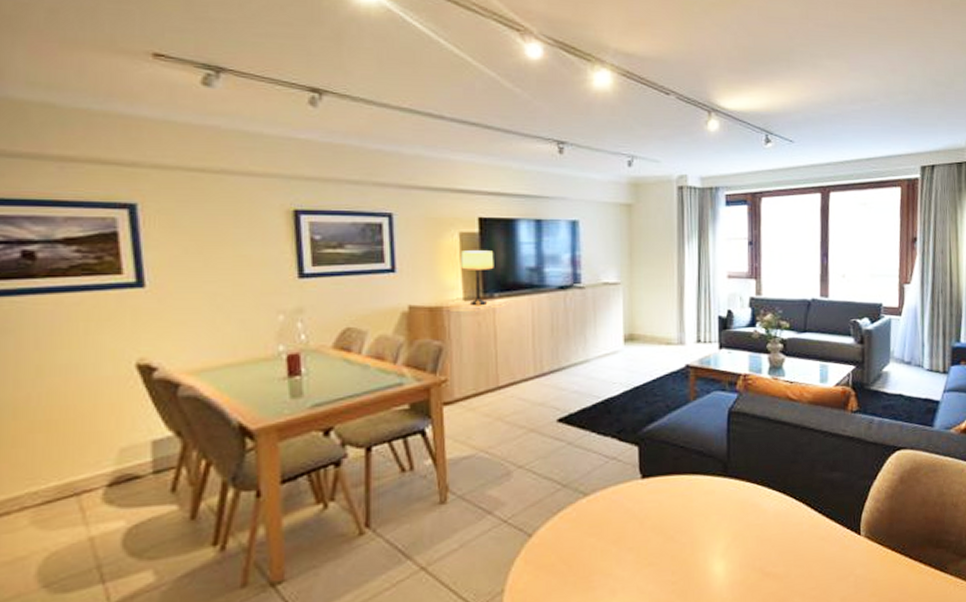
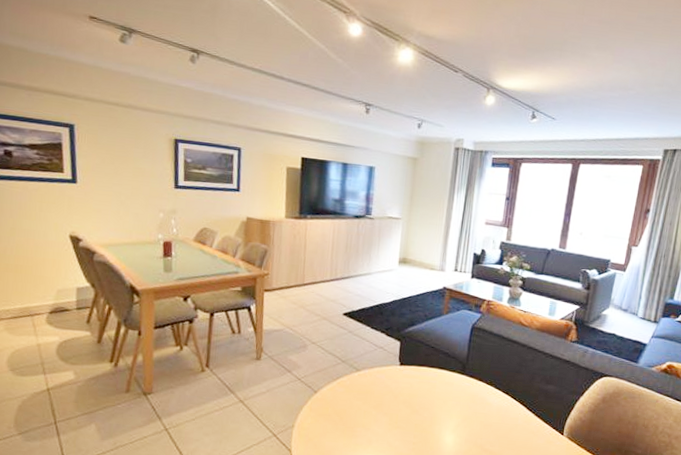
table lamp: present [461,250,494,306] -> none [286,181,310,224]

